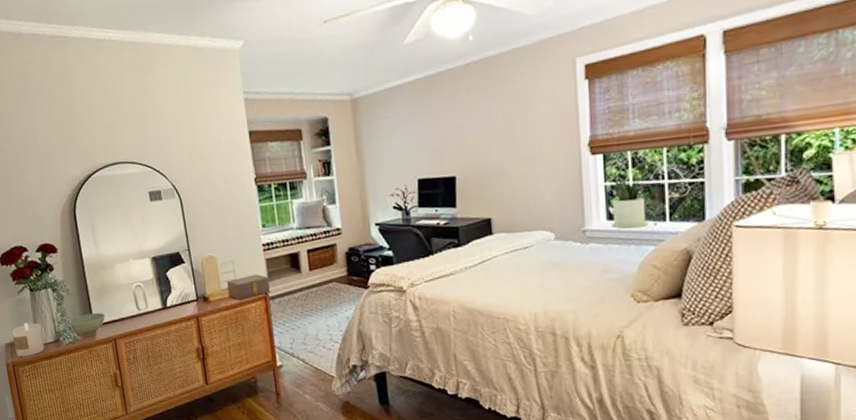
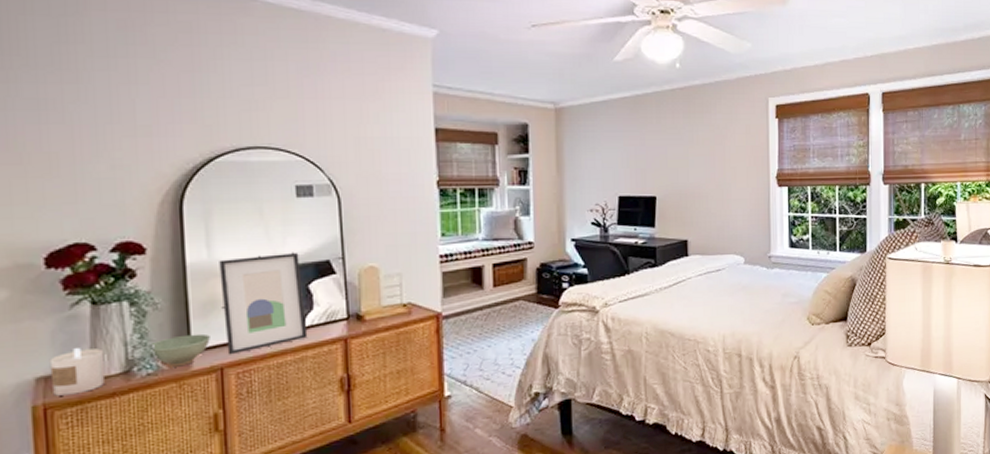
picture frame: none [104,246,170,329] -> present [219,252,308,355]
jewelry box: present [227,274,270,302] -> none [389,289,445,321]
planter: present [611,179,649,230] -> none [793,211,823,257]

